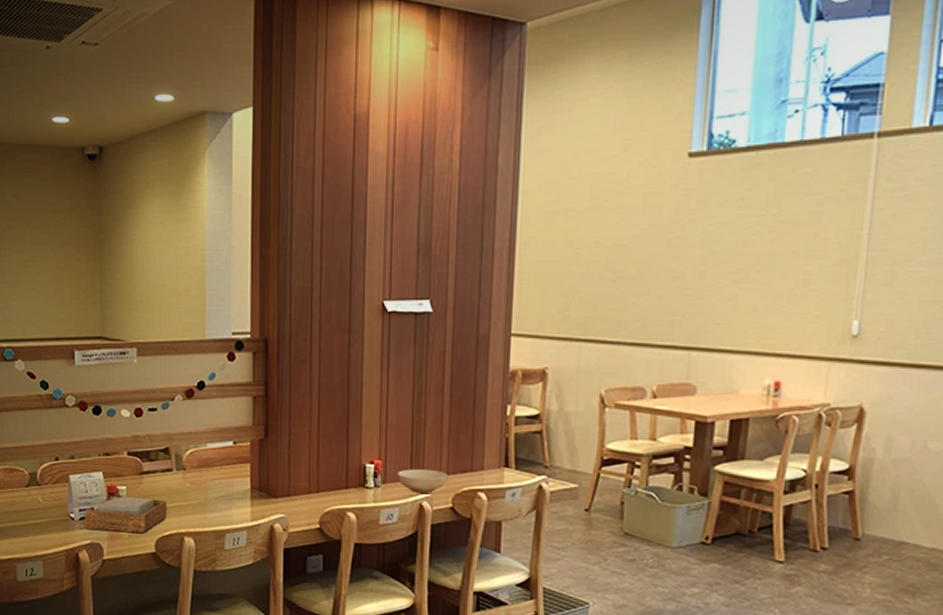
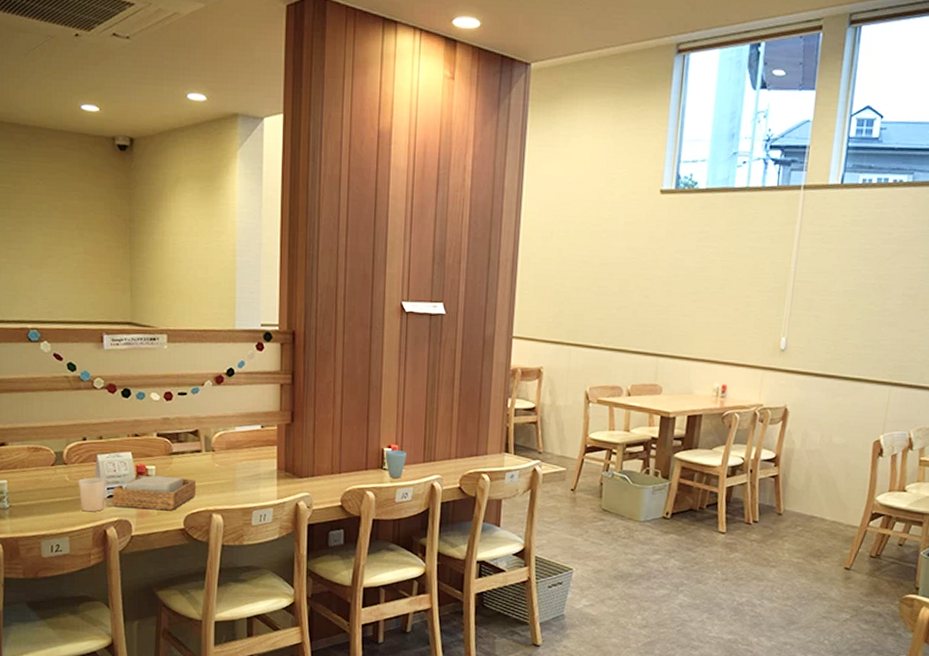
cup: none [51,498,77,535] -> present [78,477,105,512]
cup: none [368,466,391,498] -> present [386,450,406,478]
bowl: present [397,468,448,493] -> none [411,452,456,475]

